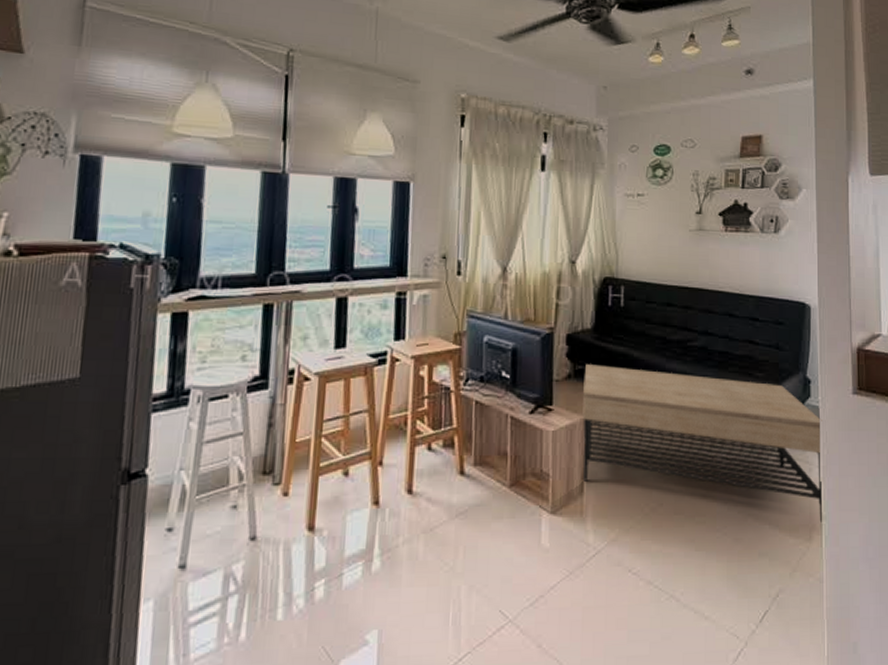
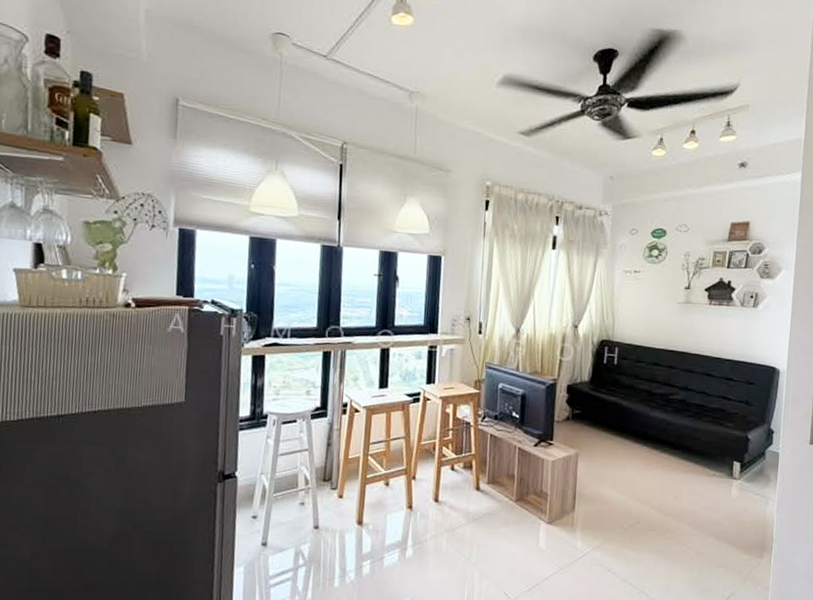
coffee table: present [582,364,823,524] -> none [575,409,781,545]

